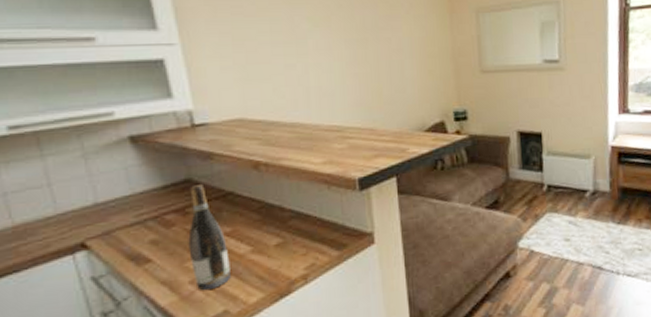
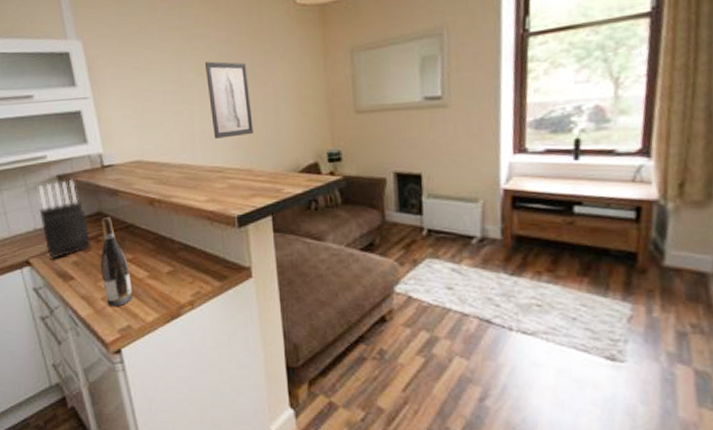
knife block: none [100,140,175,239] -> present [38,179,91,259]
wall art: none [322,12,377,95] -> present [204,61,254,139]

